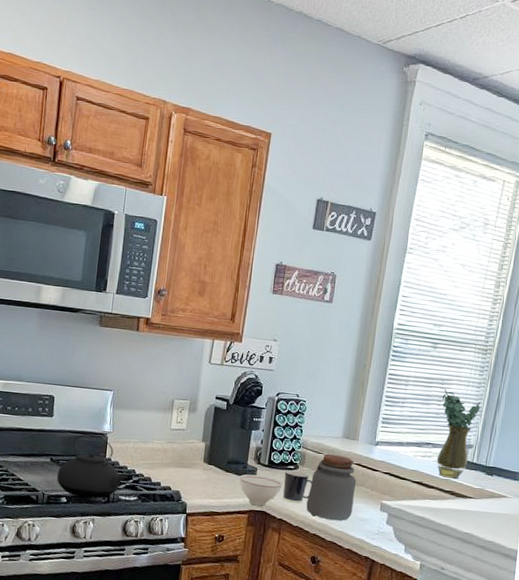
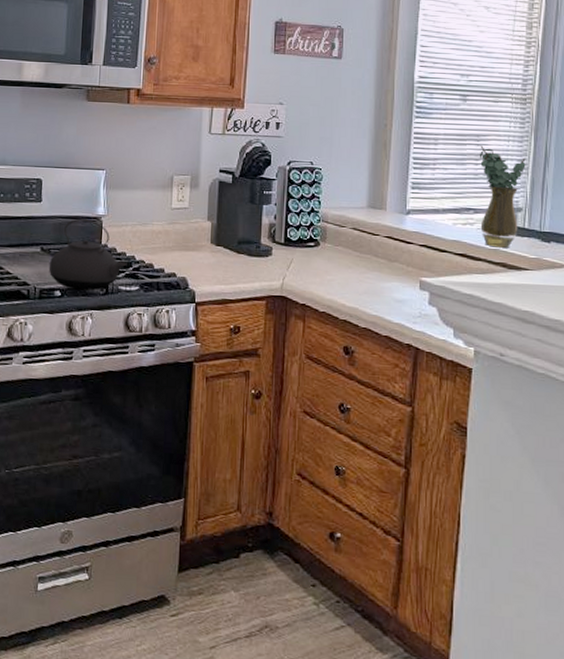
bowl: present [239,474,282,507] -> none [253,254,303,291]
mug: present [283,470,312,503] -> none [304,248,337,285]
jar: present [306,454,357,521] -> none [332,227,389,304]

